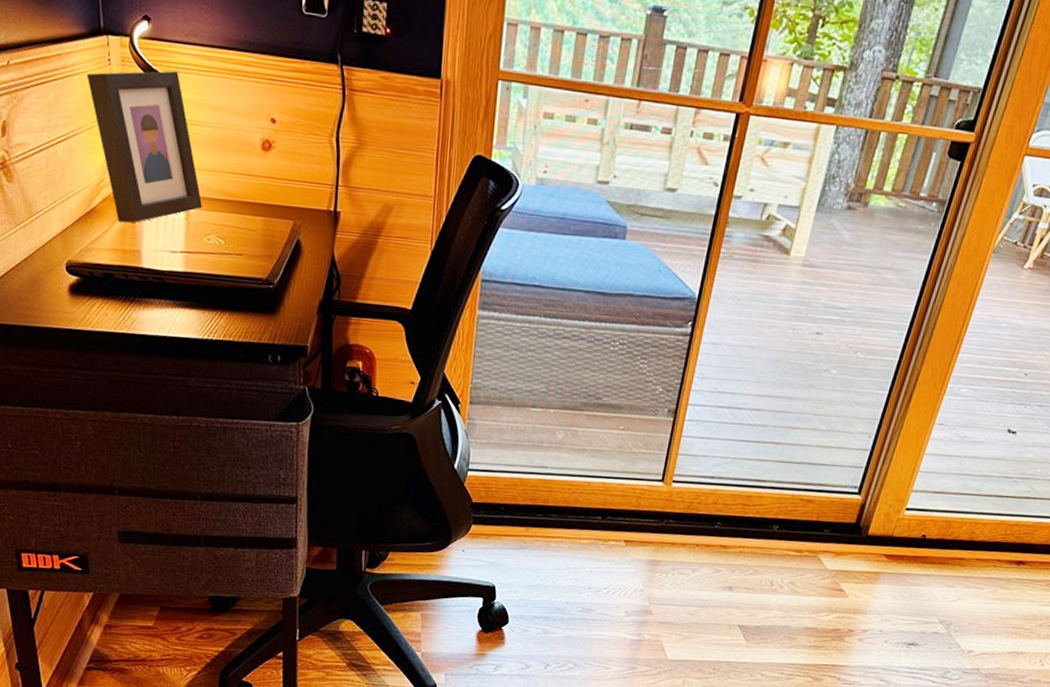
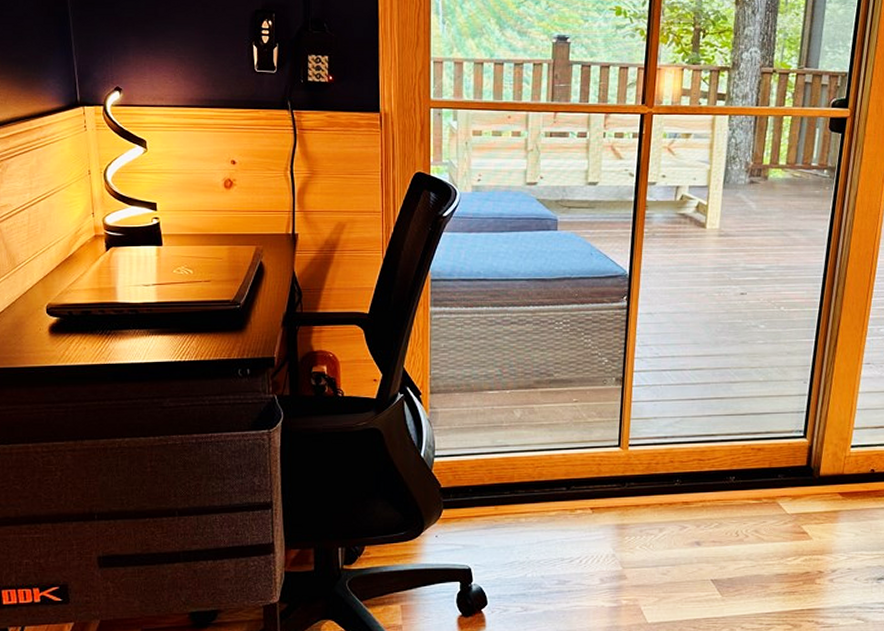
picture frame: present [86,70,203,223] -> none [65,130,173,264]

